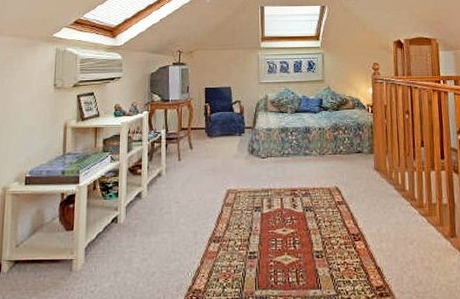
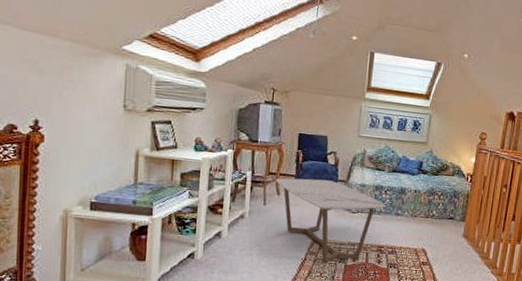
coffee table: none [187,129,293,213] -> present [275,178,386,262]

